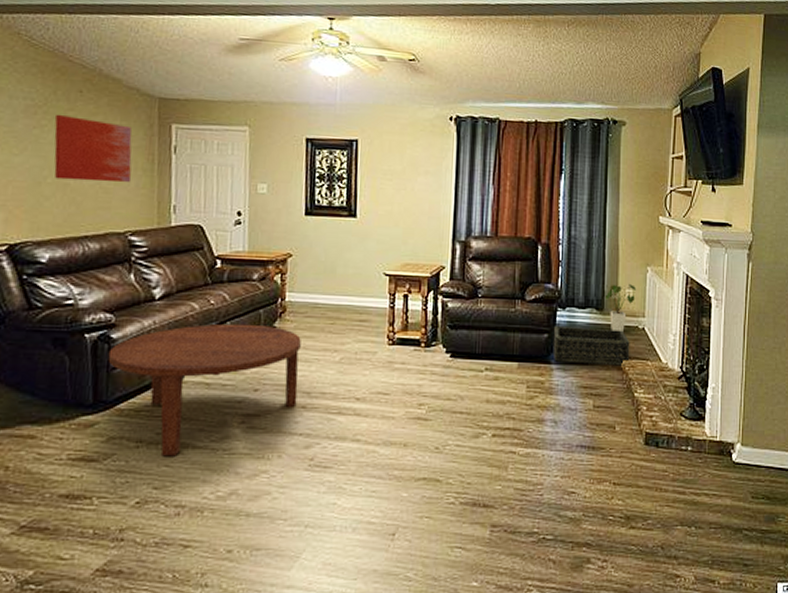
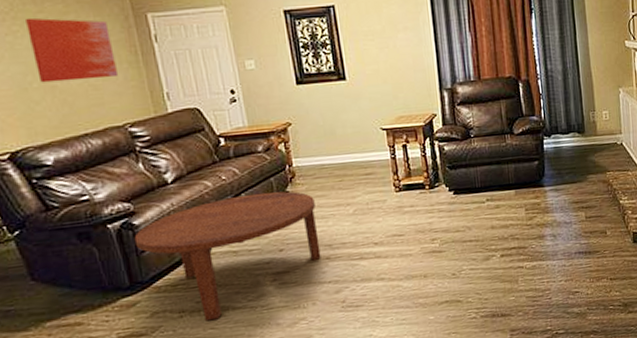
basket: present [552,327,630,366] -> none [542,148,613,184]
house plant: present [604,283,637,332] -> none [584,105,612,150]

